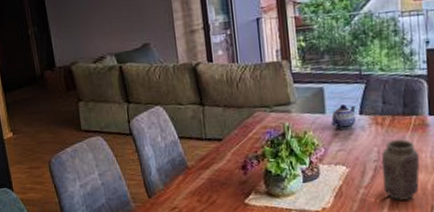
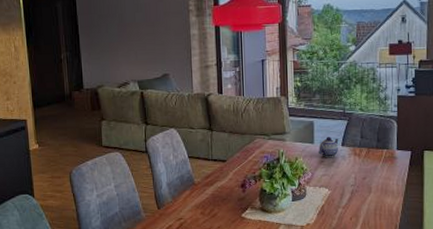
vase: present [381,139,420,200] -> none [357,169,388,220]

